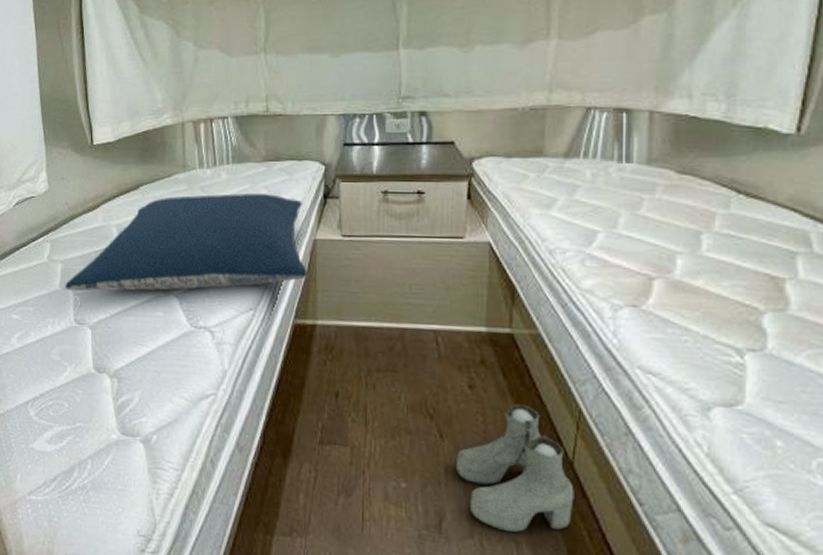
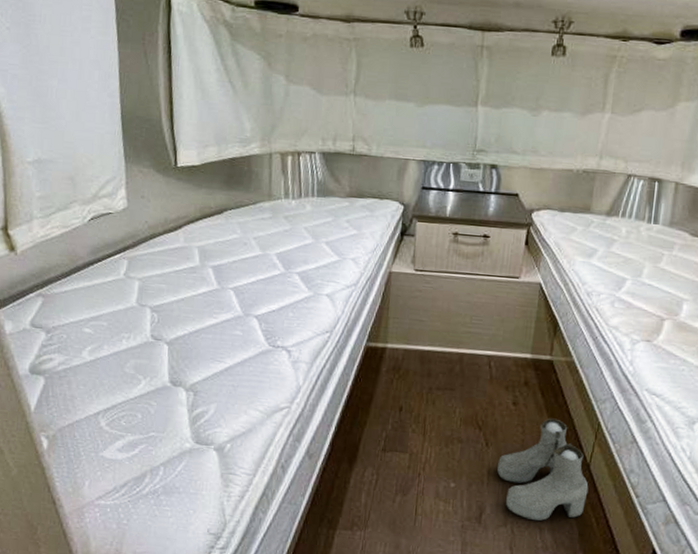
pillow: present [65,193,308,291] -> none [142,223,382,312]

